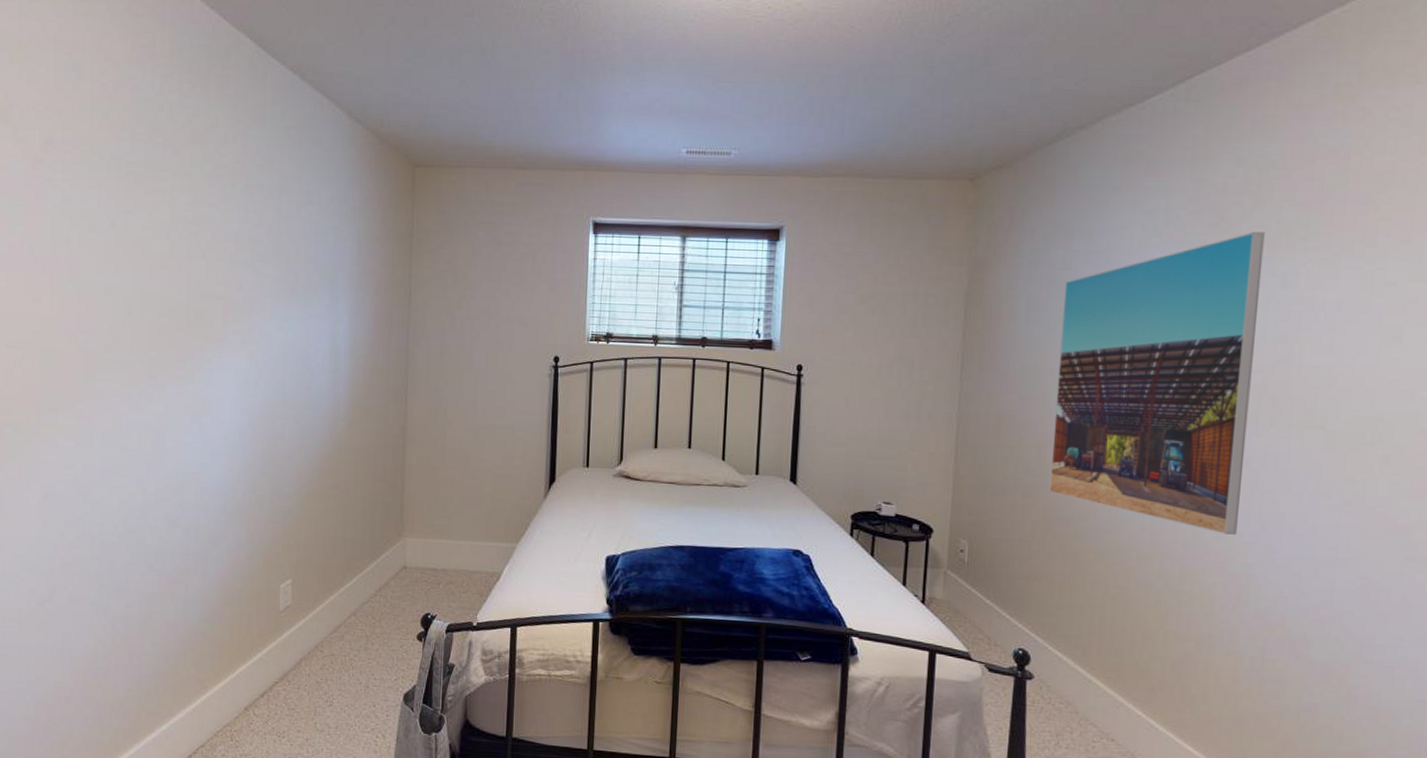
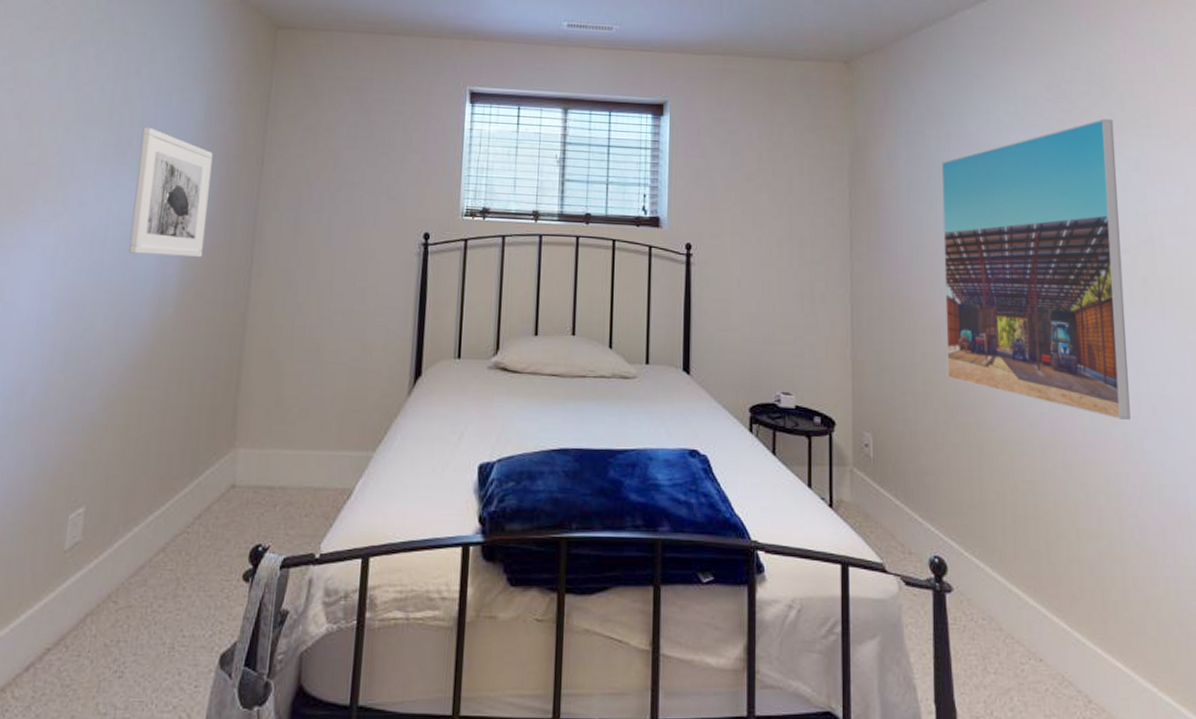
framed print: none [305,264,368,379] -> present [129,128,213,258]

